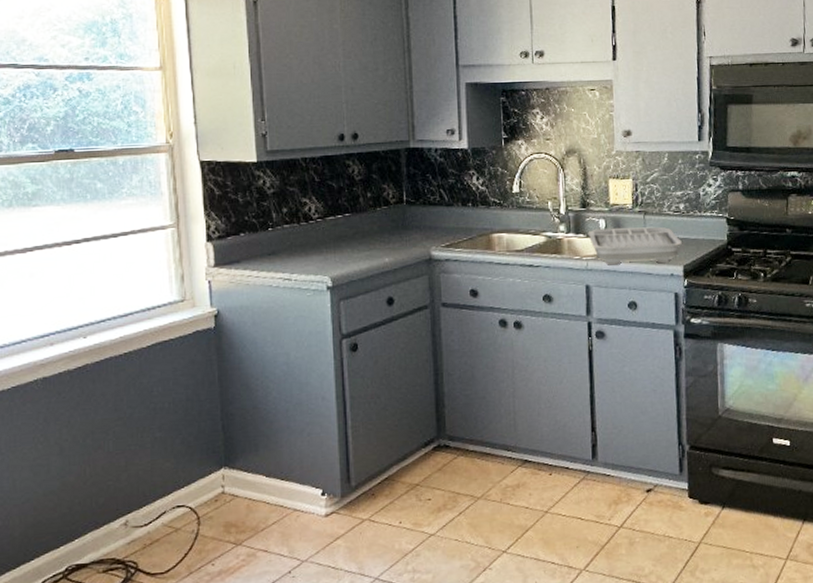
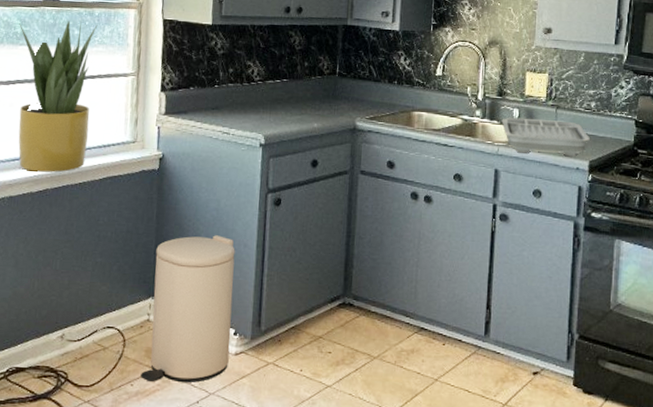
planter: none [29,169,128,347] -> present [18,18,98,173]
pedal bin: none [222,391,319,558] -> present [140,235,235,382]

